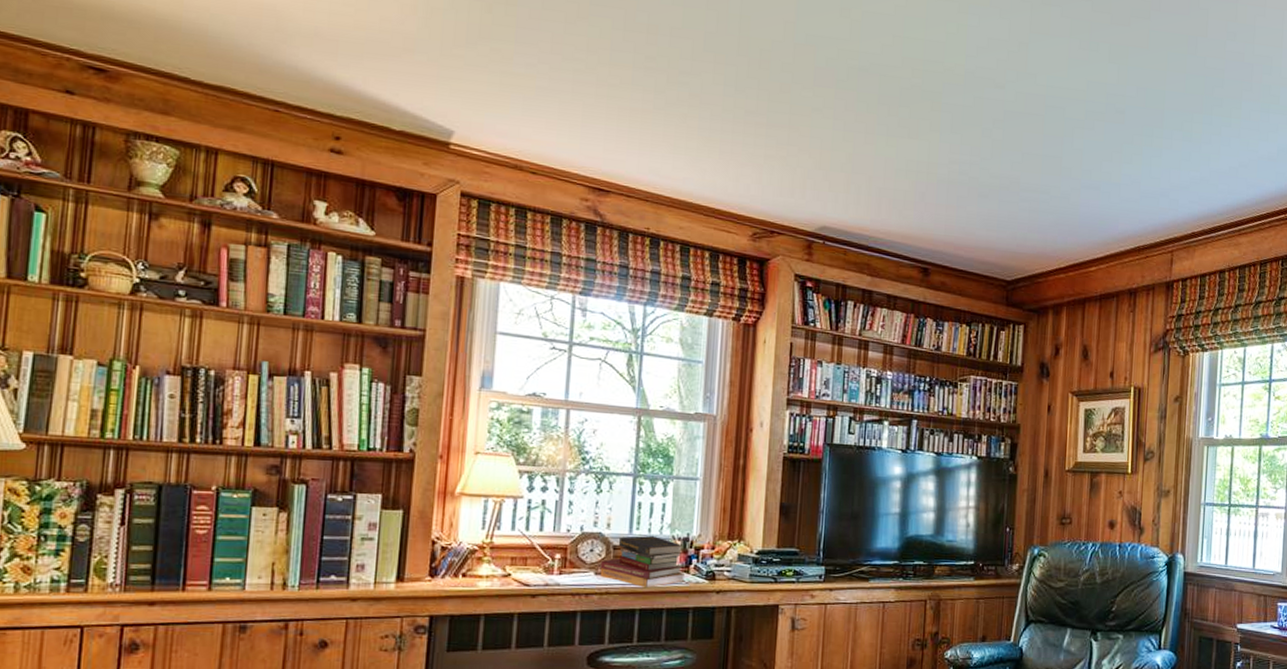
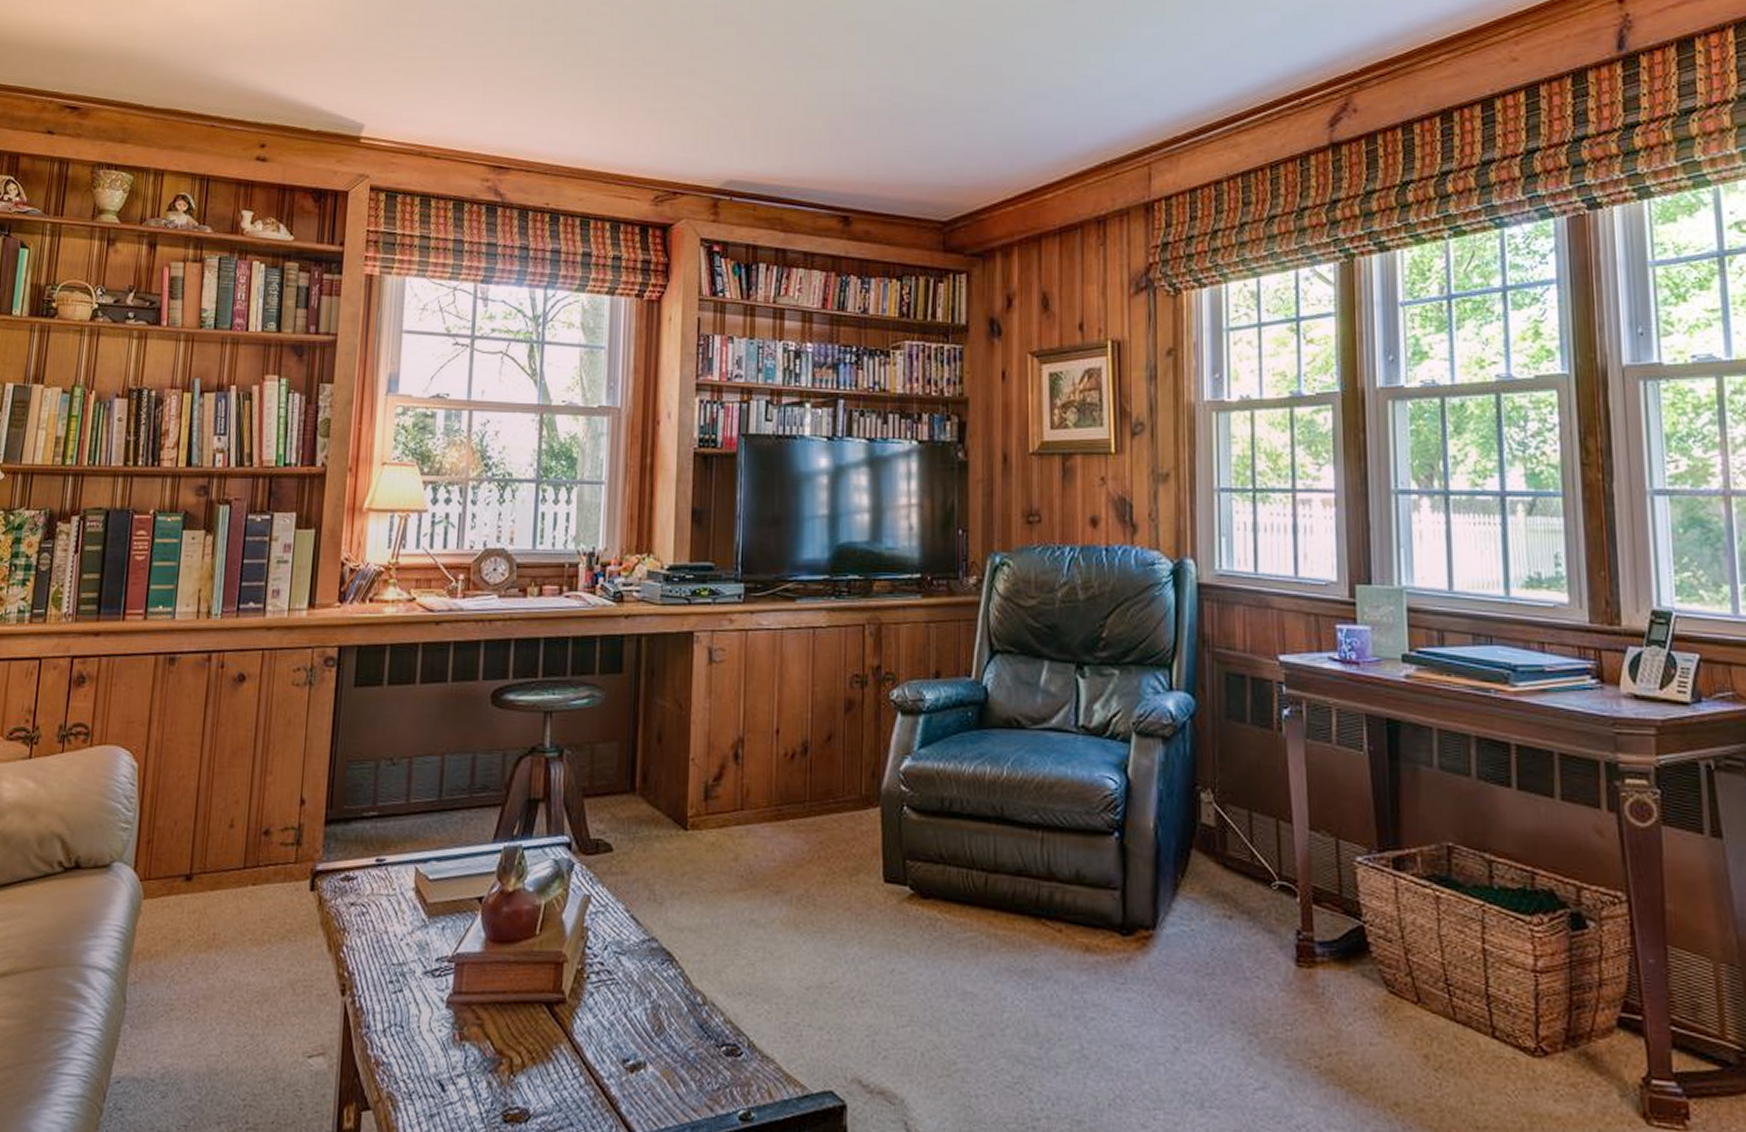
books: present [600,535,685,589] -> none [503,550,591,613]

